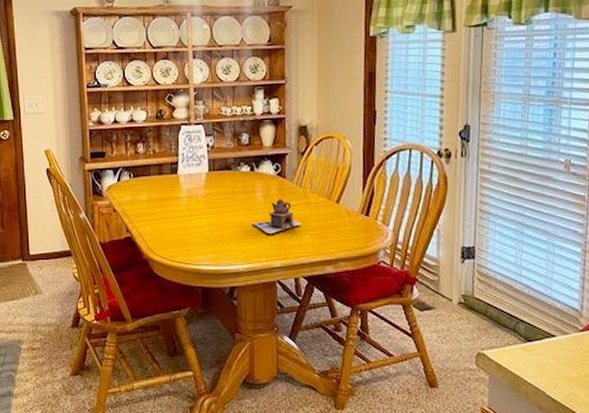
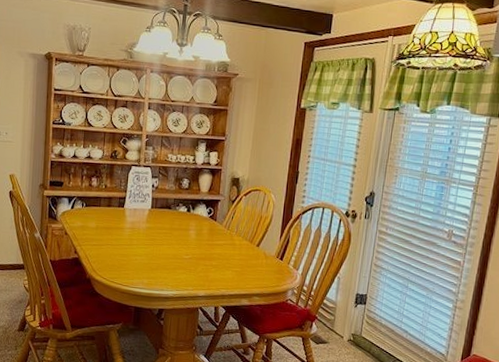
teapot: present [252,199,301,235] -> none [184,238,225,268]

